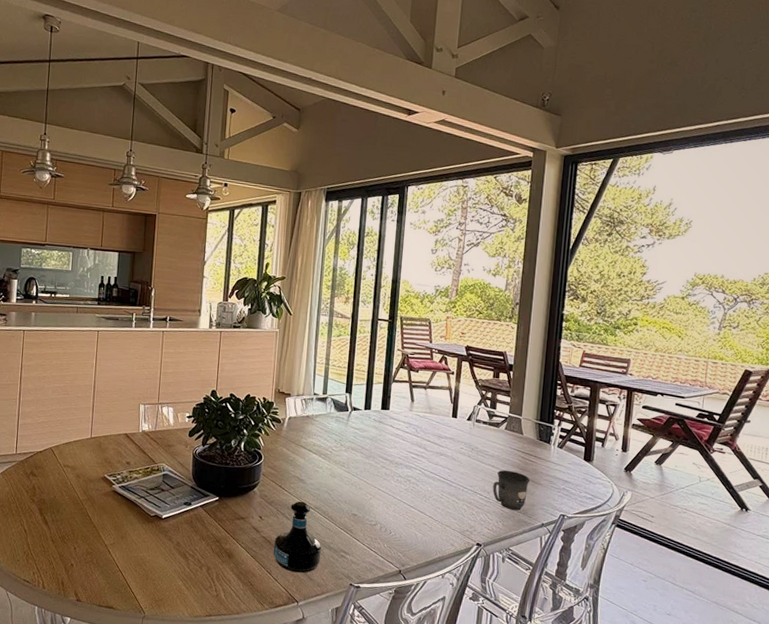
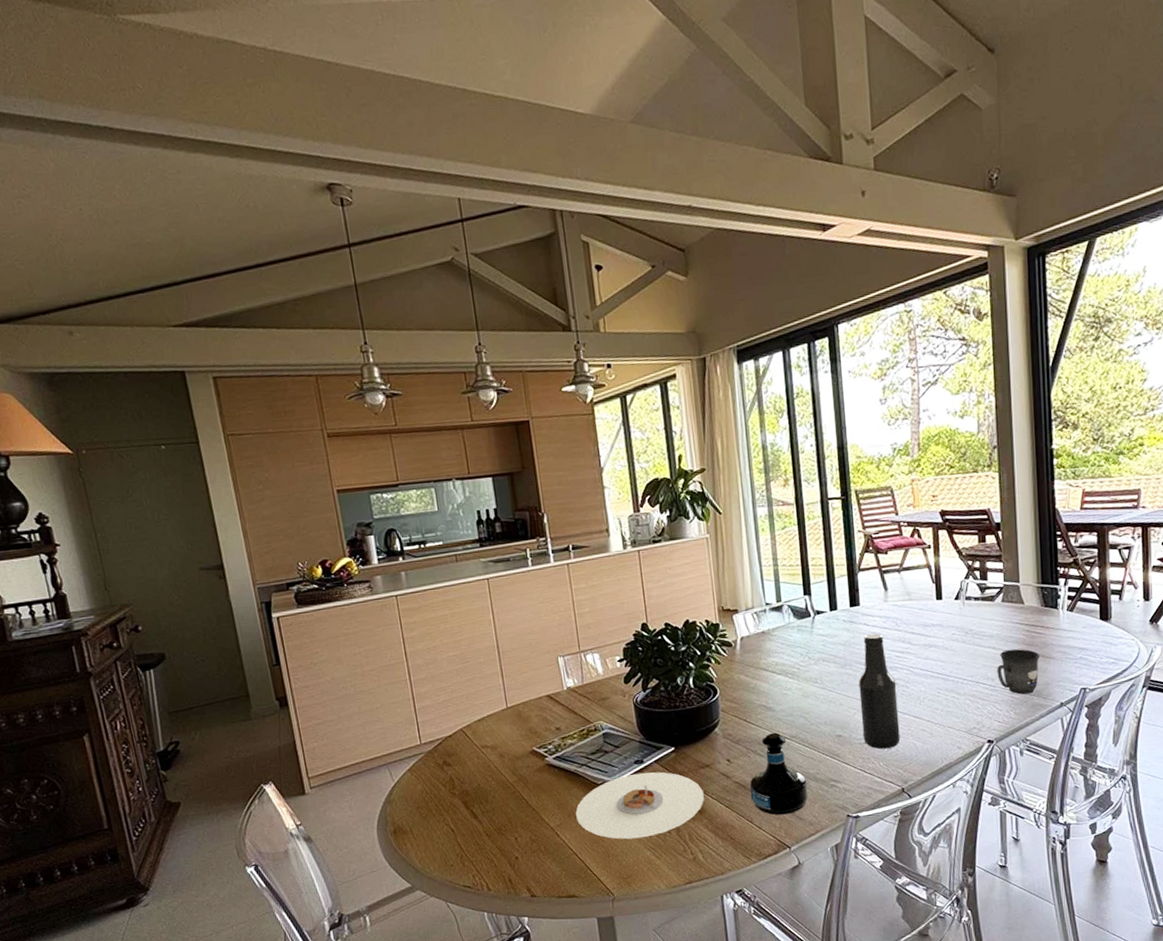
plate: none [127,512,235,569] -> present [576,771,704,840]
beer bottle: none [374,434,409,534] -> present [858,633,901,749]

